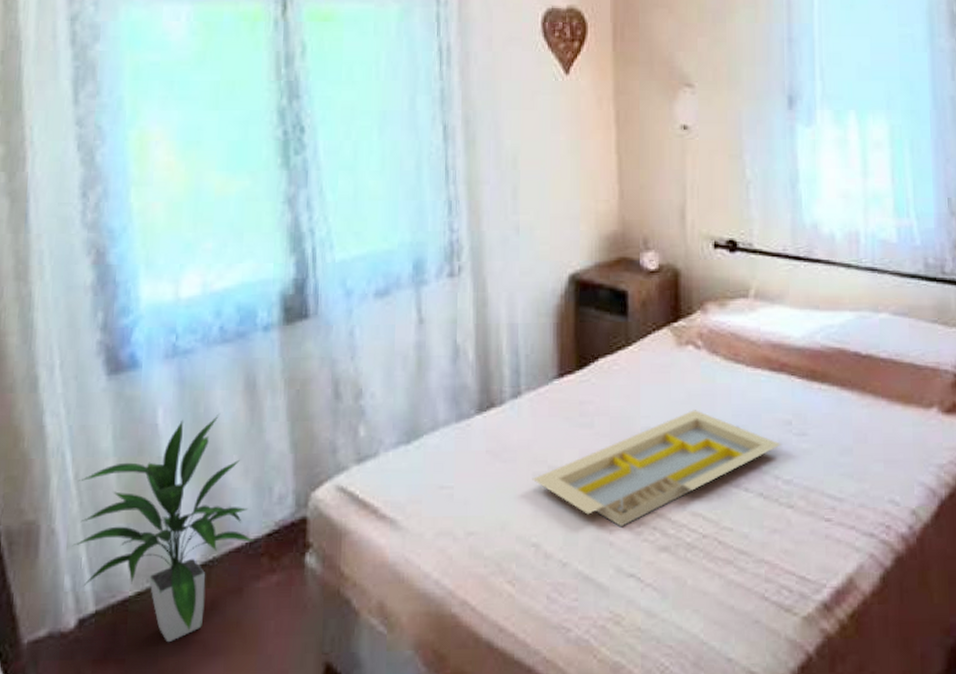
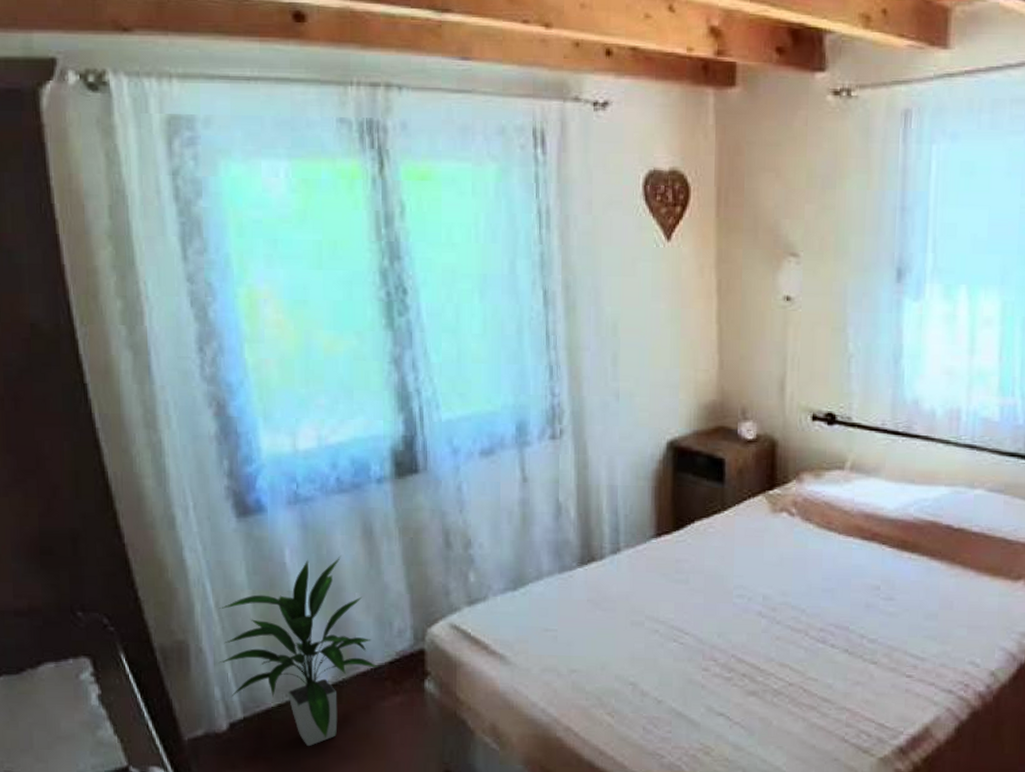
serving tray: present [532,410,781,528] -> none [630,572,869,673]

